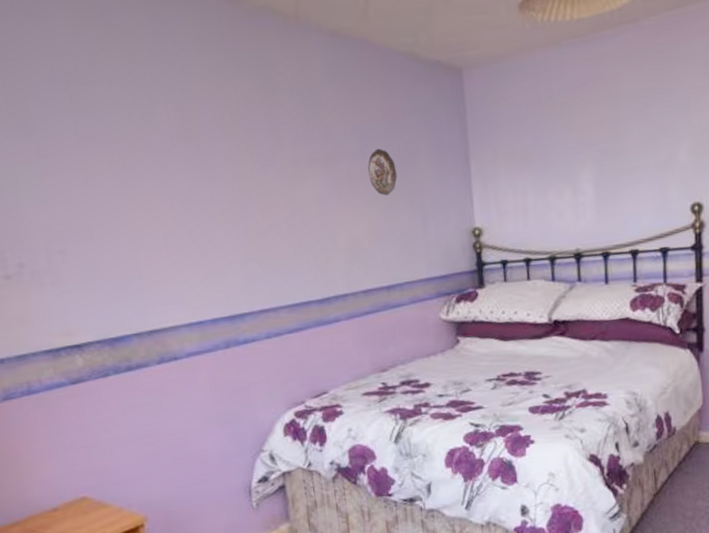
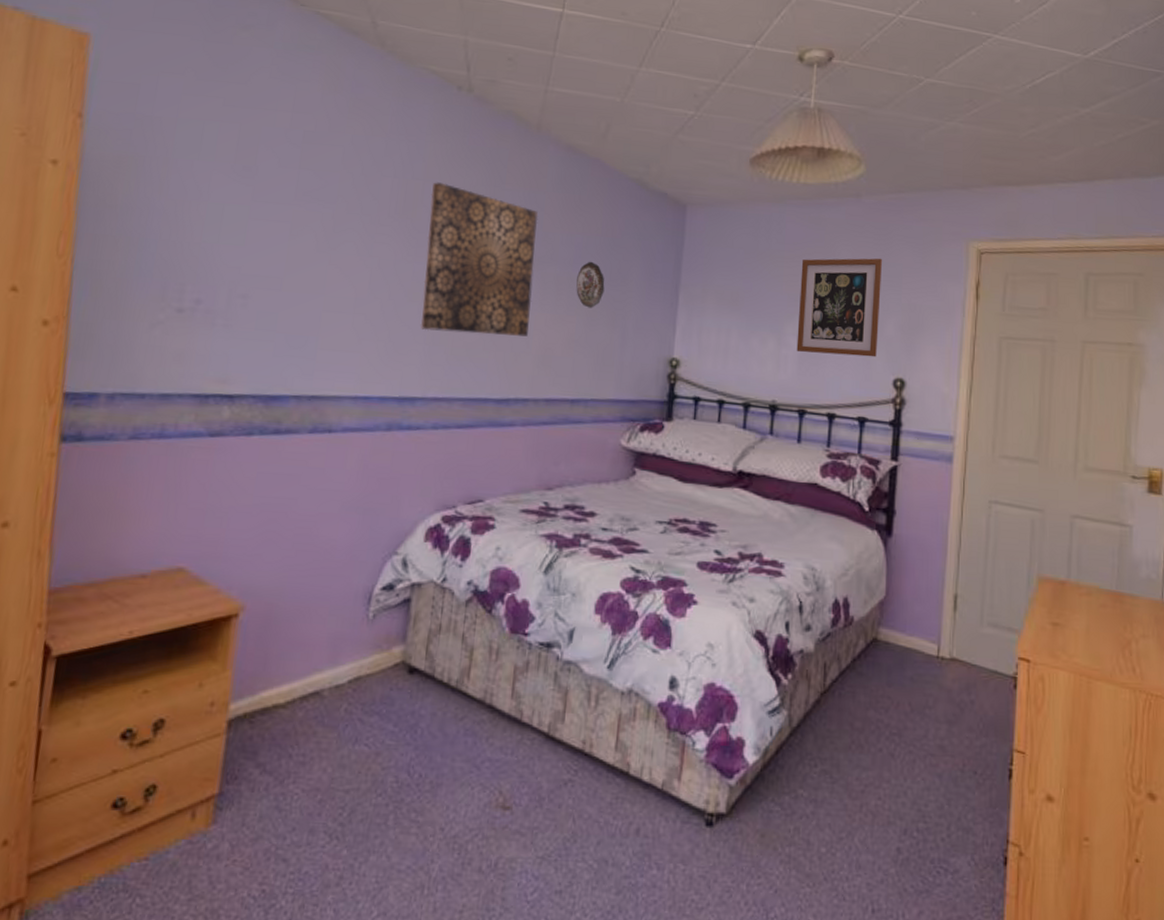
wall art: none [206,98,333,250] -> present [420,182,538,337]
wall art: none [586,83,672,197] -> present [796,258,883,358]

